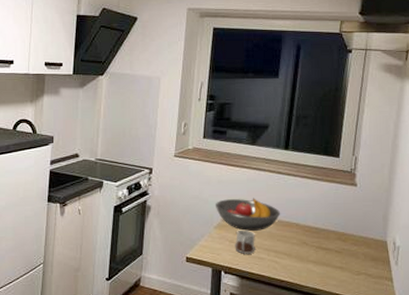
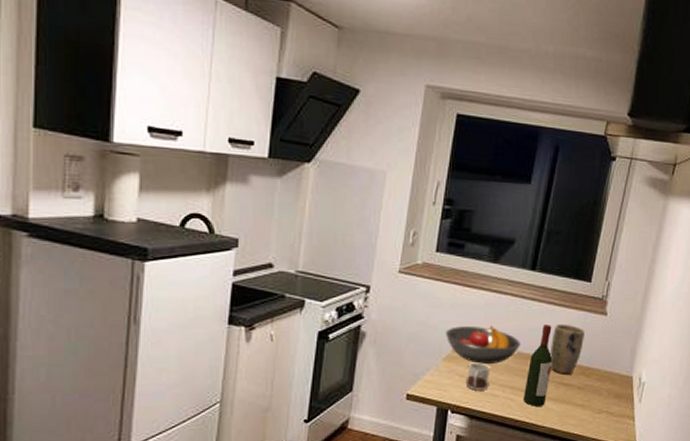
wine bottle: none [286,196,310,268] -> present [522,325,553,406]
plant pot: none [307,194,338,240] -> present [550,323,585,374]

